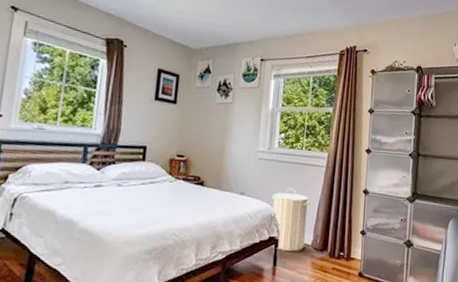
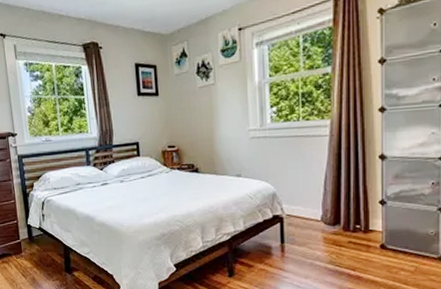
laundry hamper: present [272,188,310,251] -> none [271,164,315,228]

